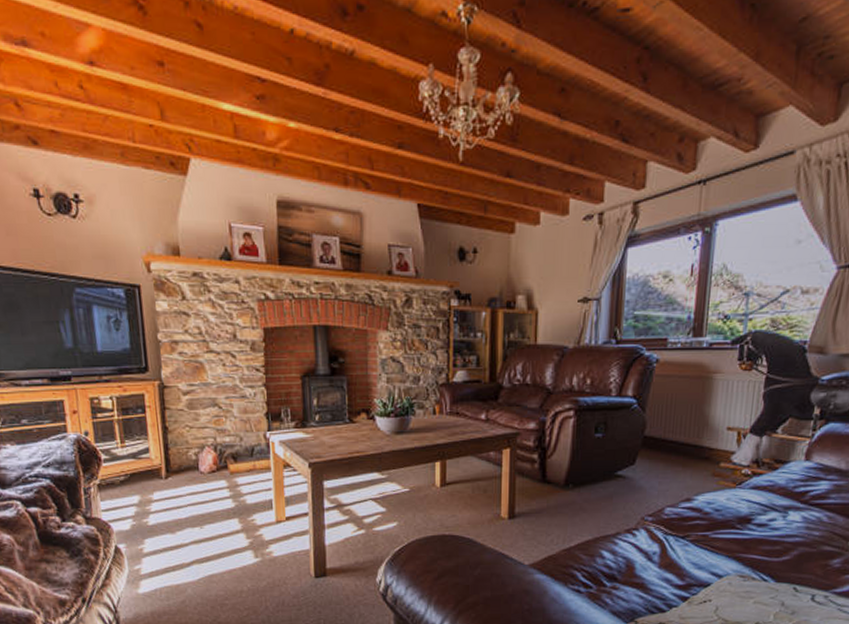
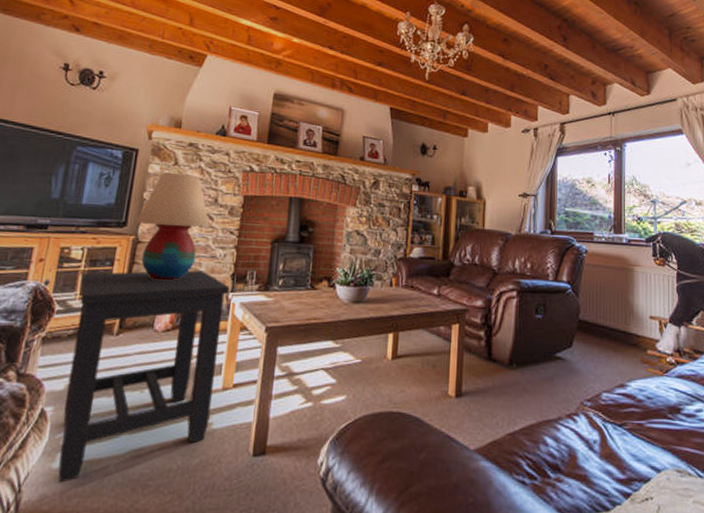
side table: none [118,411,269,604] -> present [58,270,230,483]
table lamp: none [156,308,233,424] -> present [136,172,210,281]

